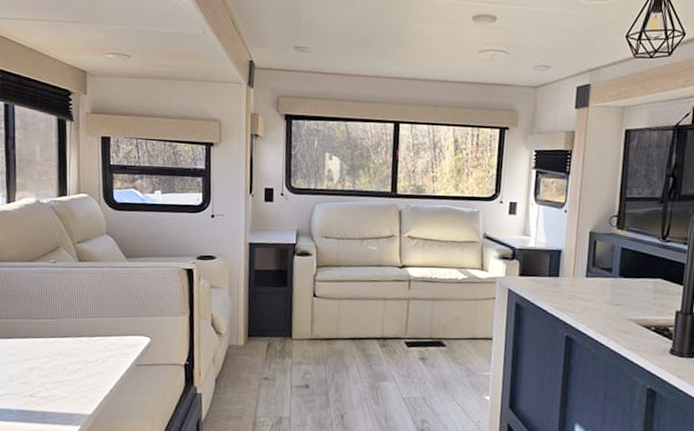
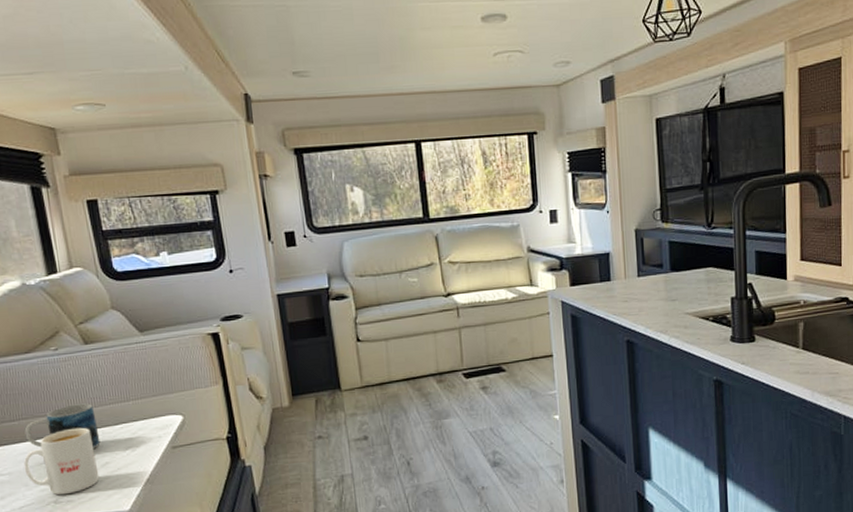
mug: none [11,333,72,391] -> present [23,427,100,495]
mug: none [17,312,78,355] -> present [24,403,101,450]

